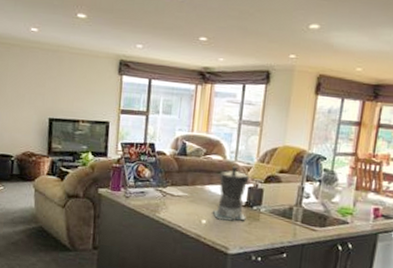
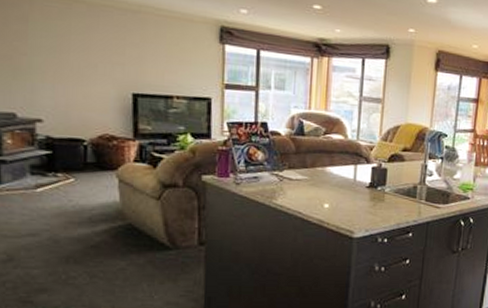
coffee maker: present [212,166,249,221] -> none [335,145,372,204]

